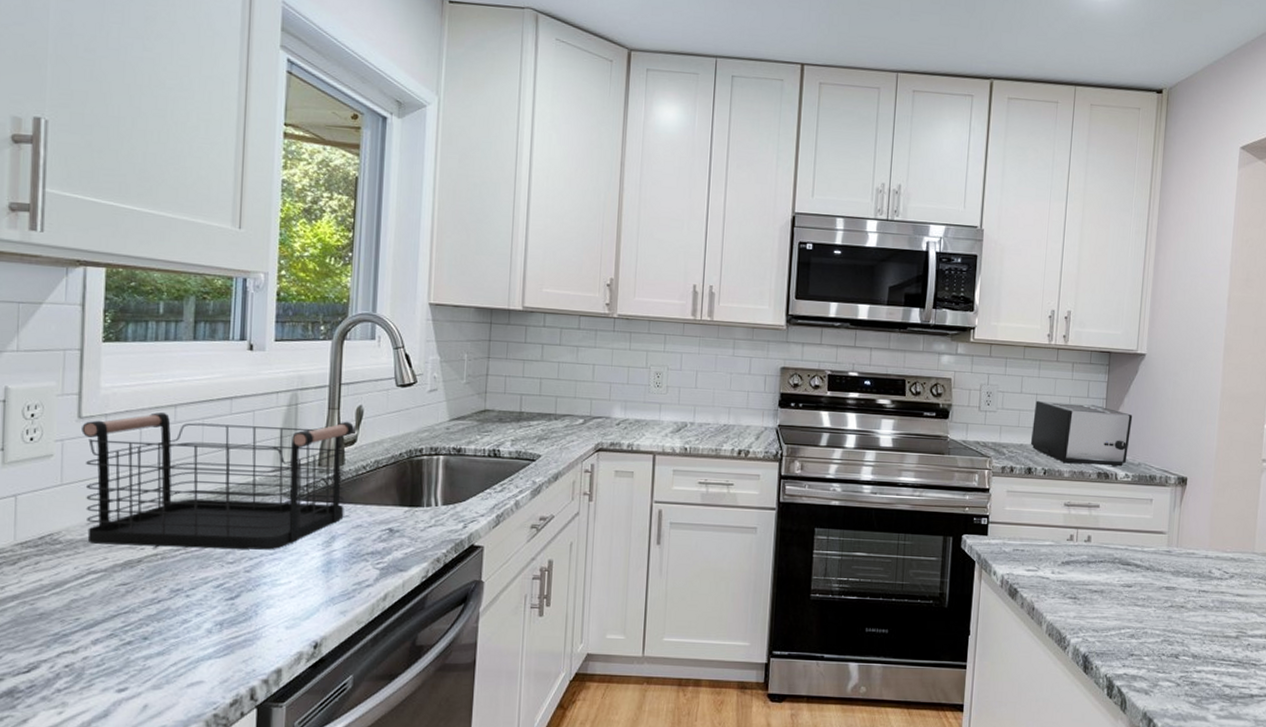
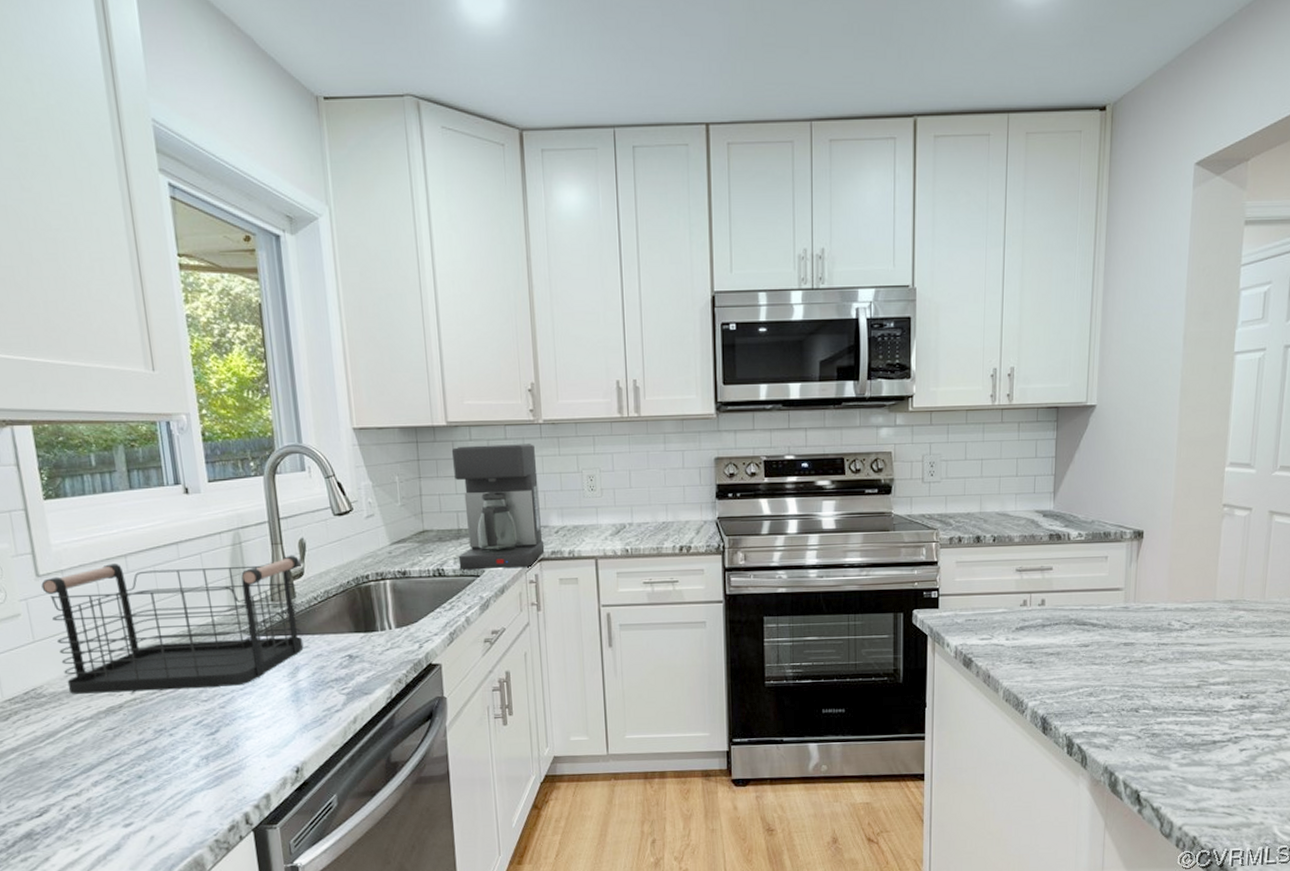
coffee maker: none [516,331,607,457] -> present [451,444,545,571]
toaster: present [1030,400,1133,467] -> none [977,465,1084,528]

